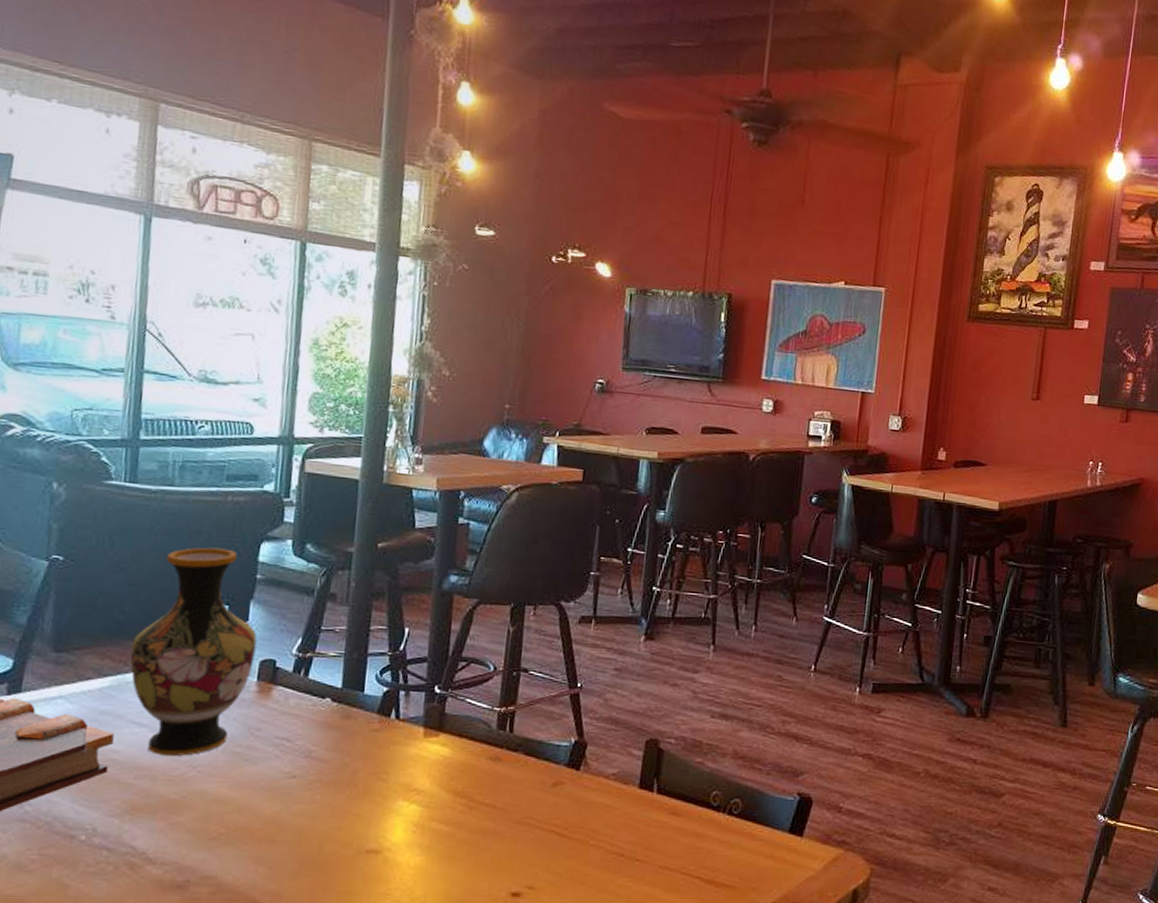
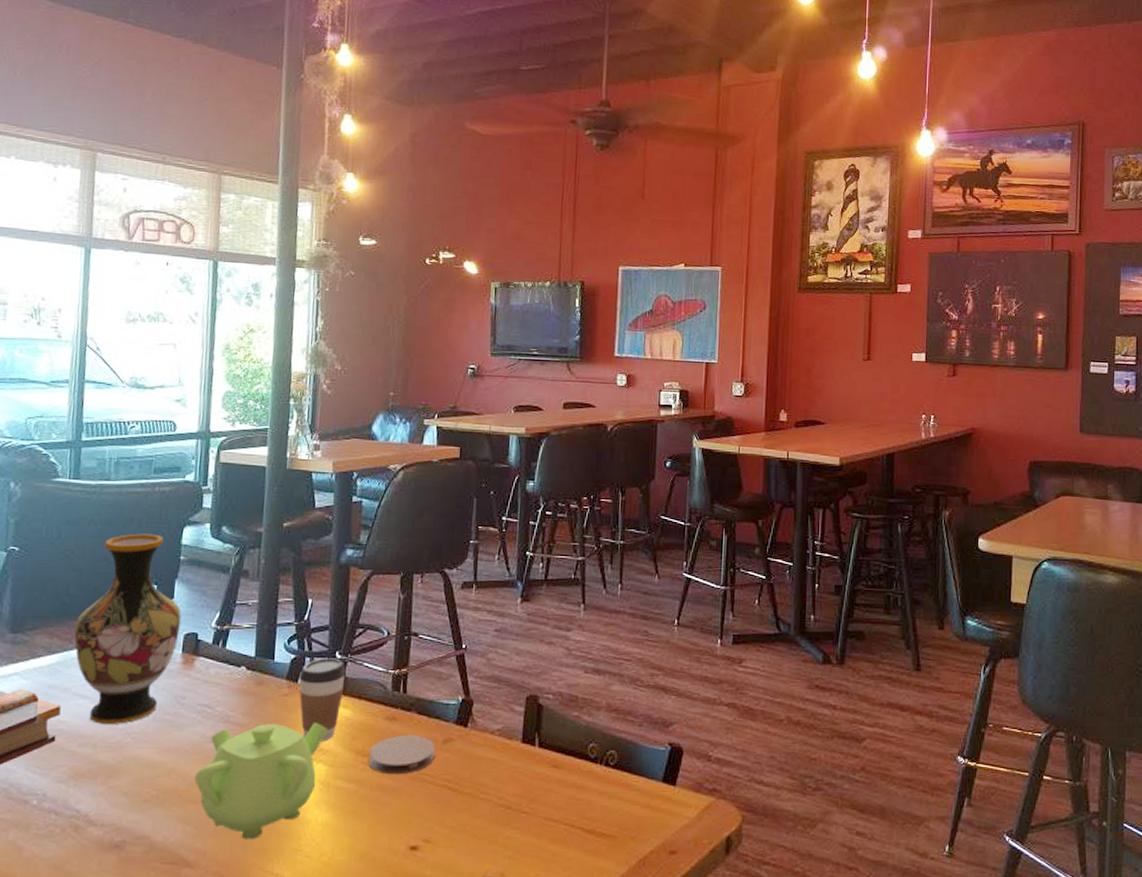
teapot: none [270,760,424,883] -> present [194,722,329,840]
coffee cup: none [391,692,446,781] -> present [298,658,346,742]
coaster: none [467,776,543,818] -> present [368,735,435,775]

